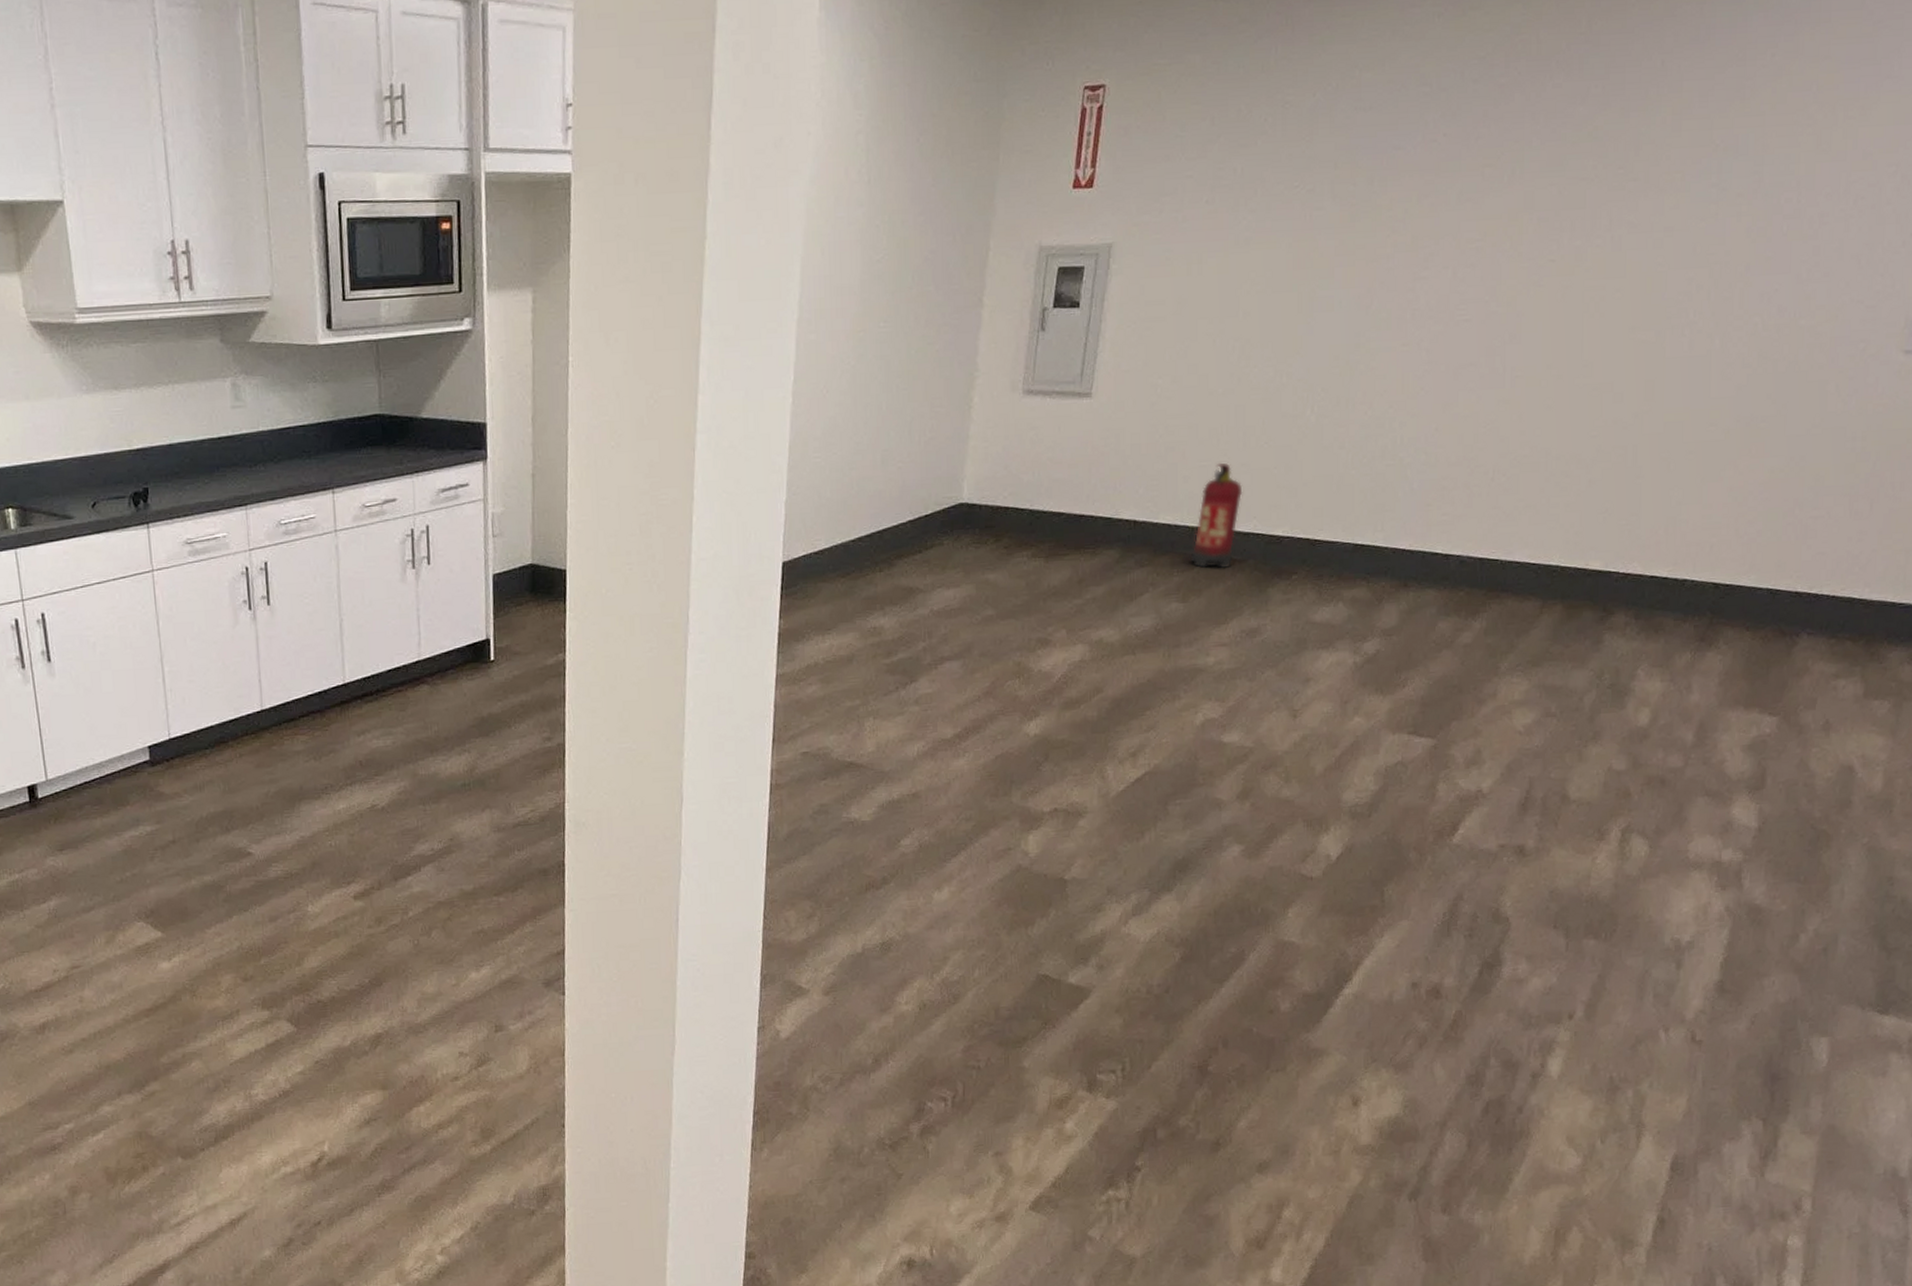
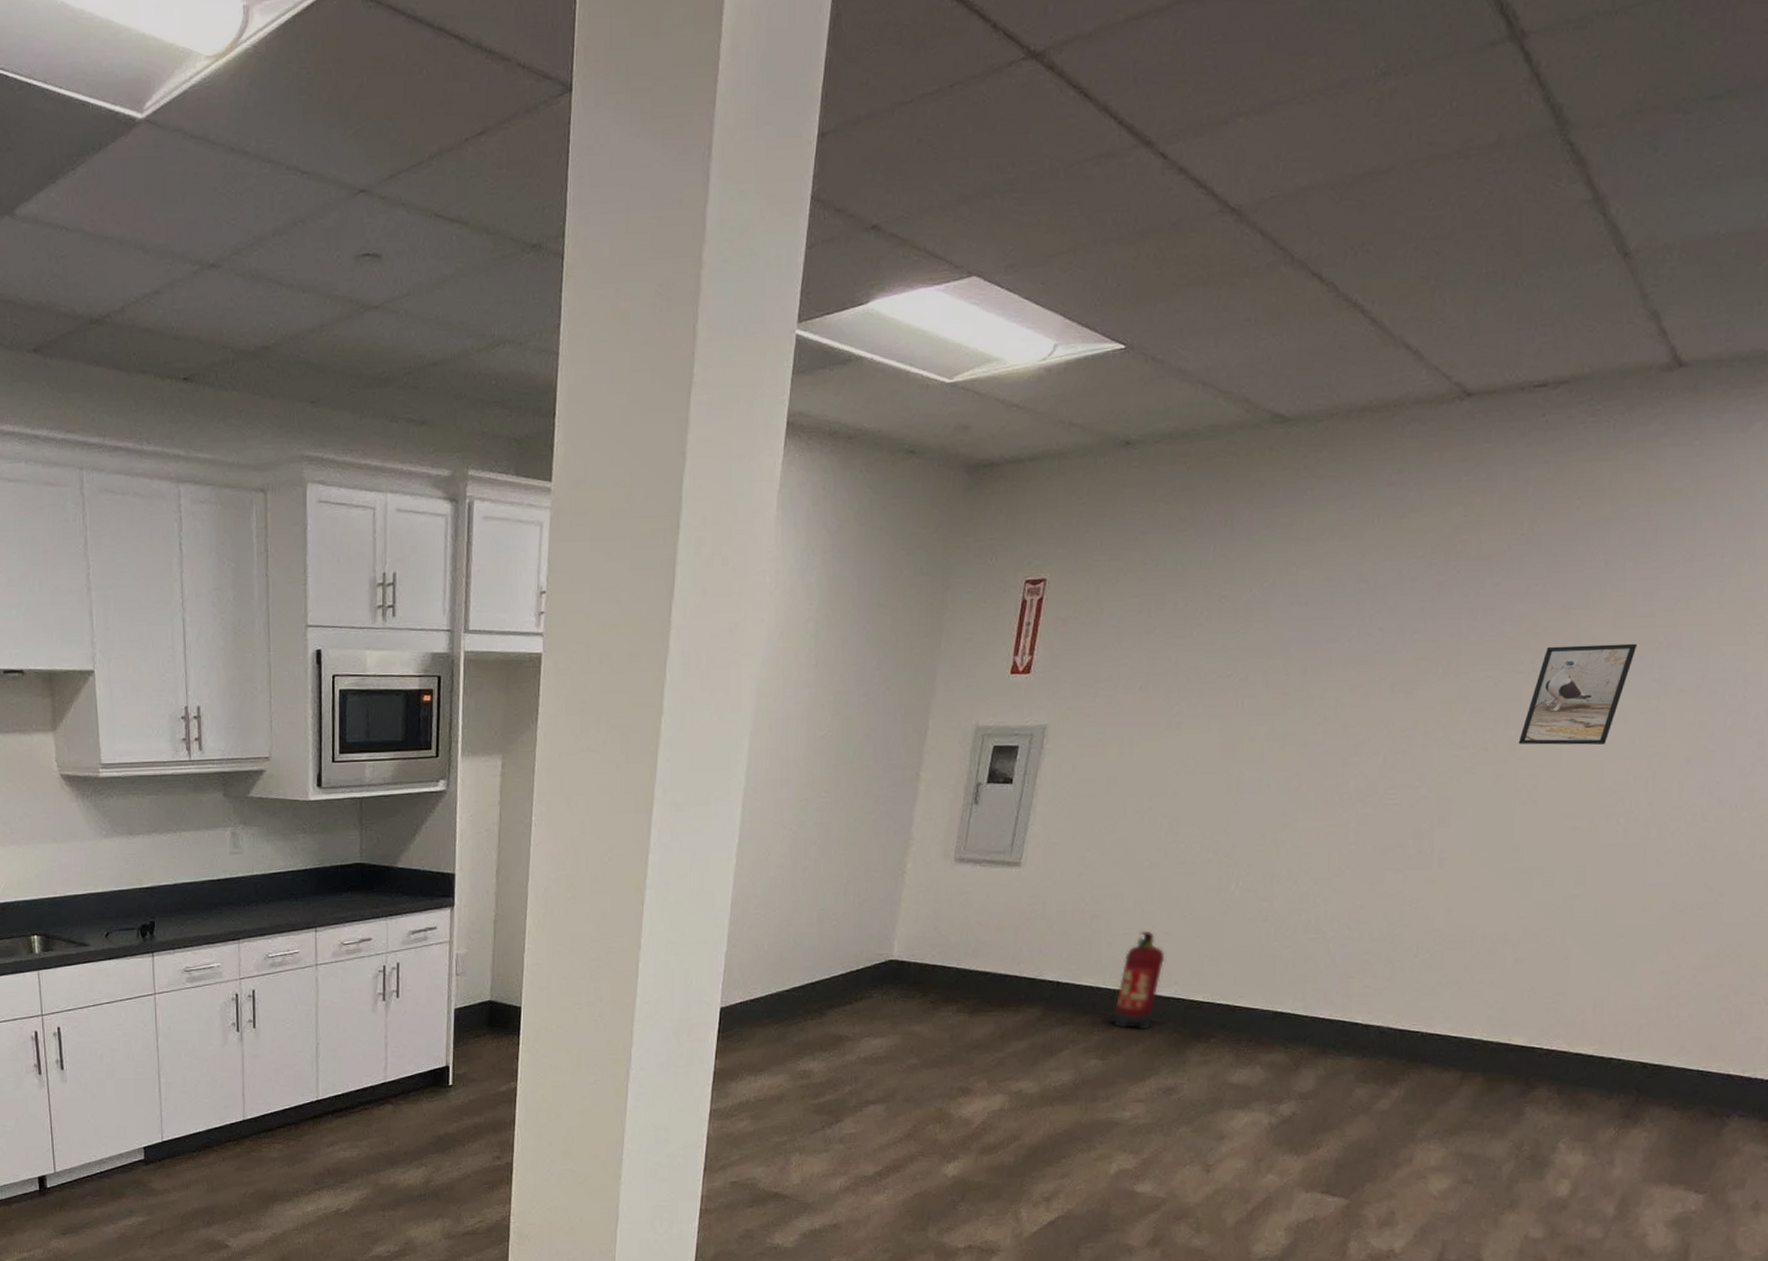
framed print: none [1584,146,1696,255] -> present [1518,643,1638,745]

